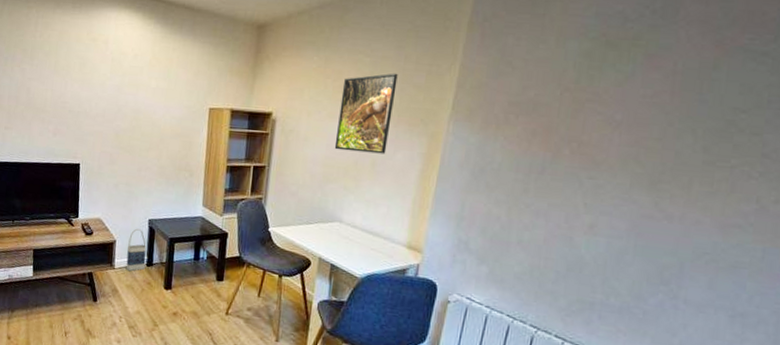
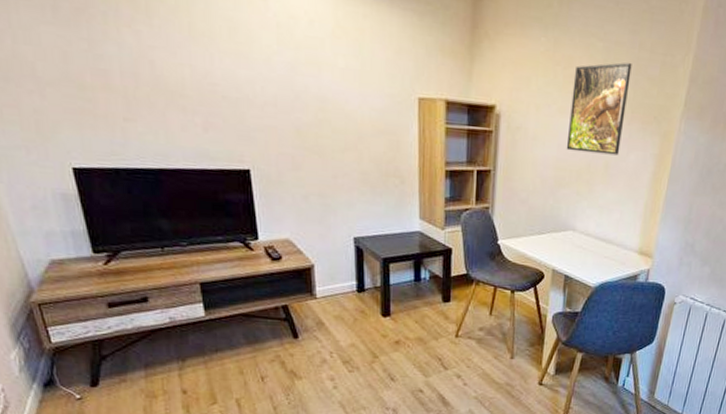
bag: present [126,228,146,272] -> none [331,249,356,300]

